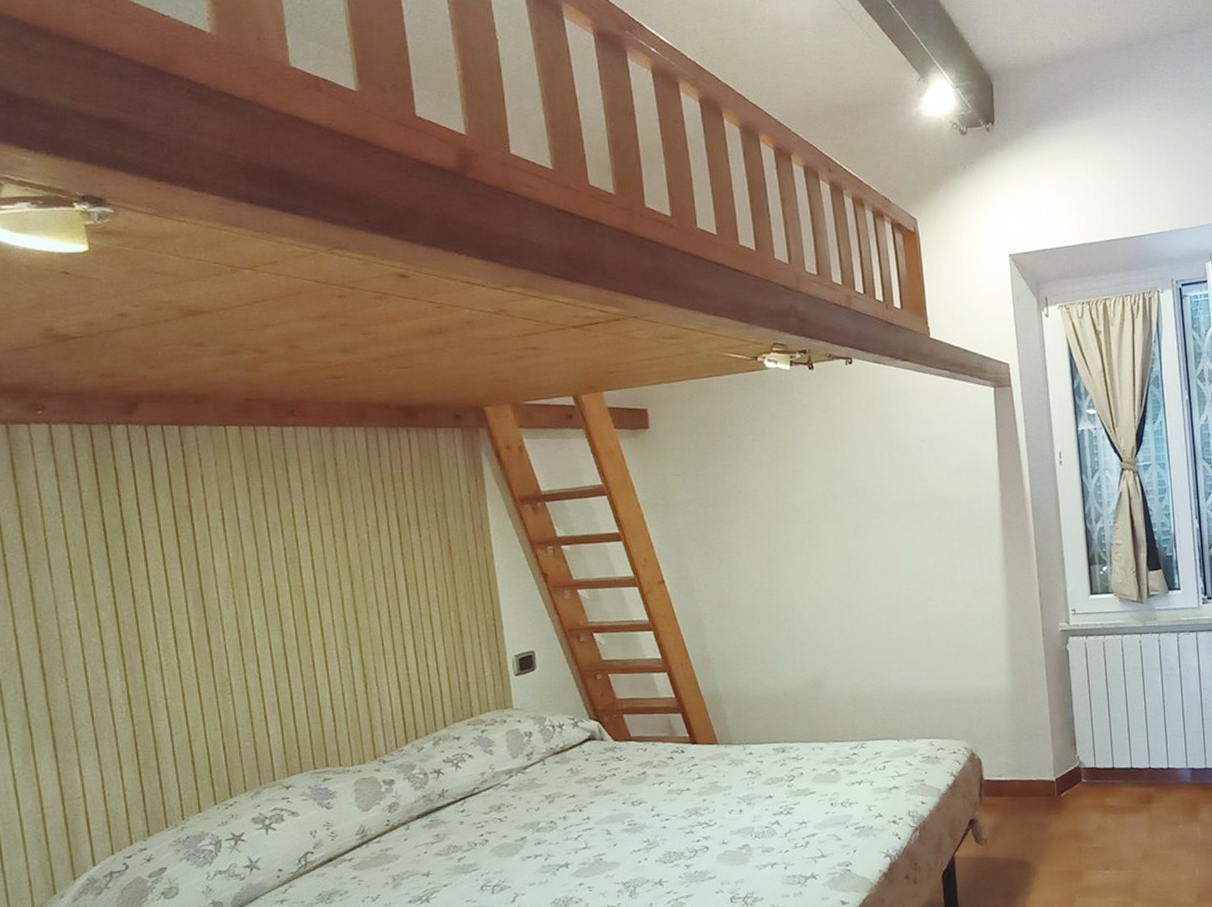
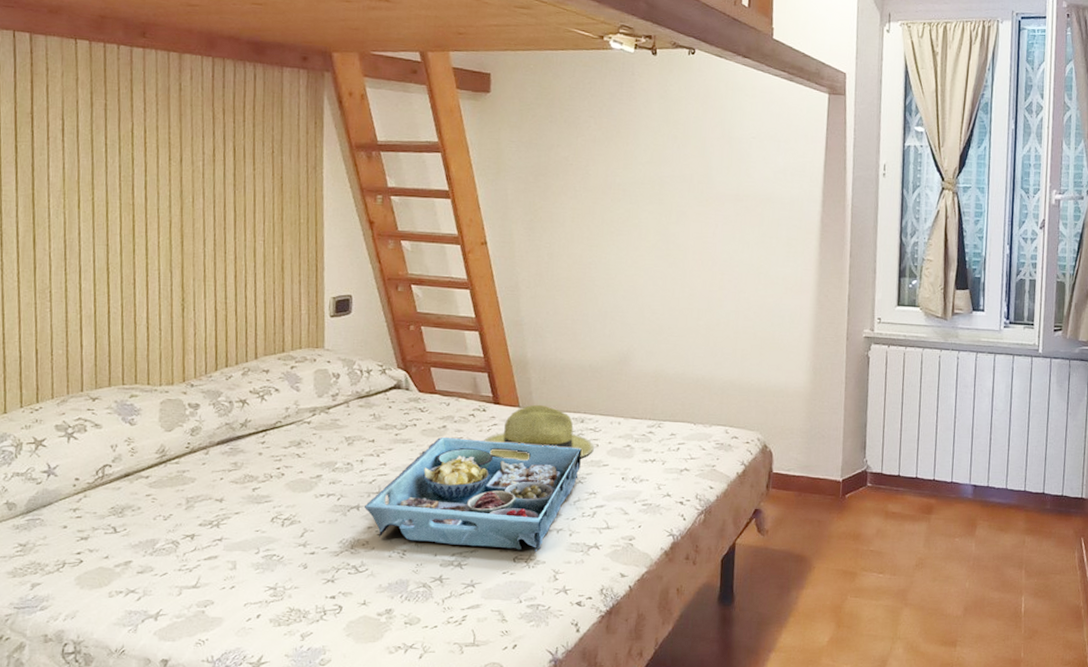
serving tray: none [573,778,787,894] -> present [365,437,582,552]
straw hat: none [686,739,798,799] -> present [484,404,594,460]

